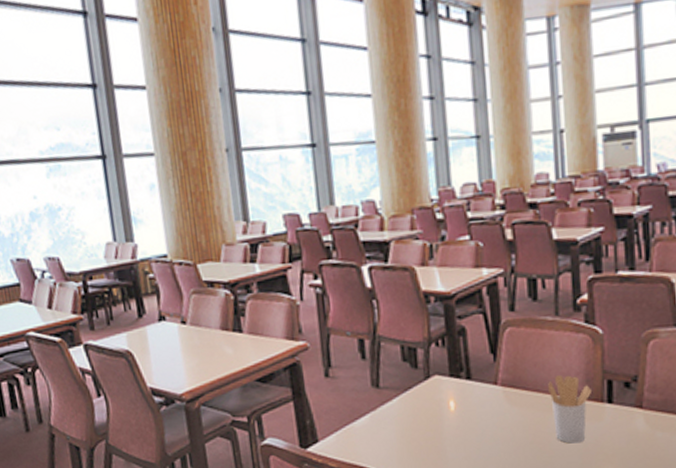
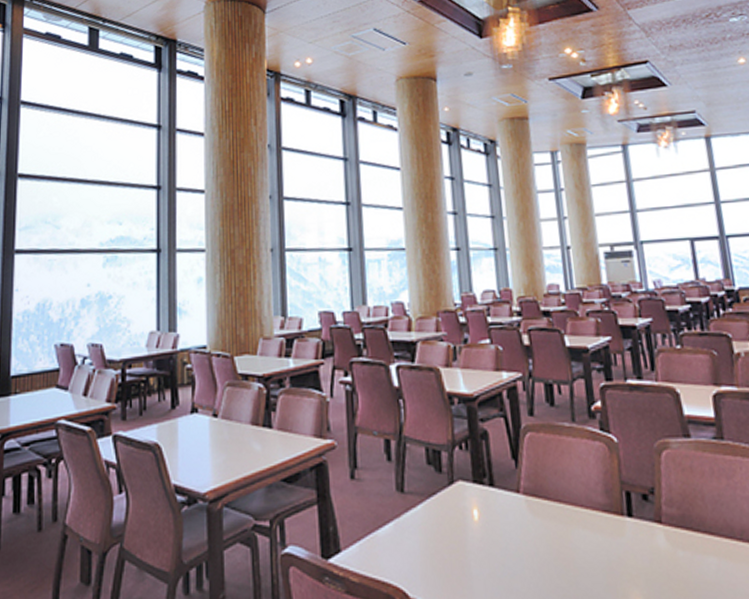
utensil holder: present [548,375,593,444] -> none [569,485,612,561]

